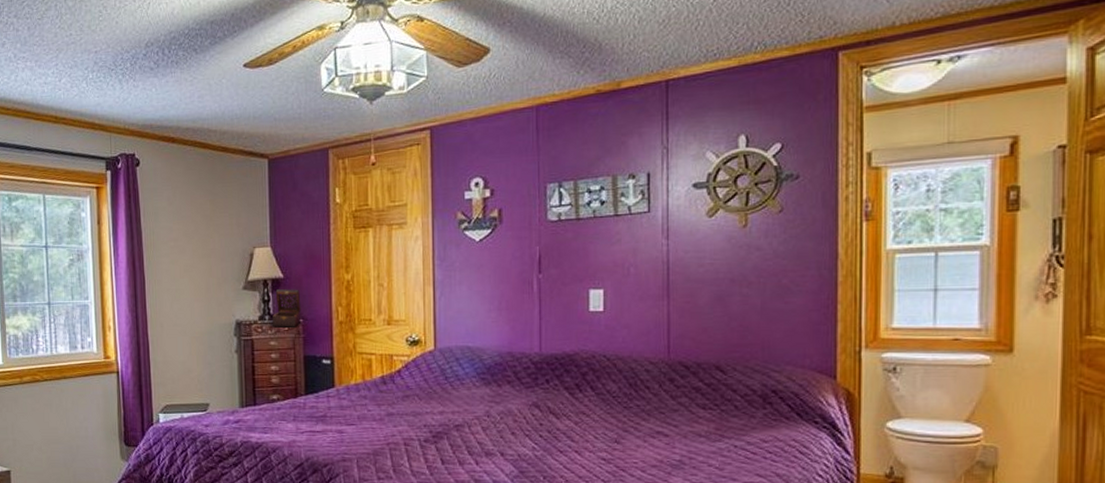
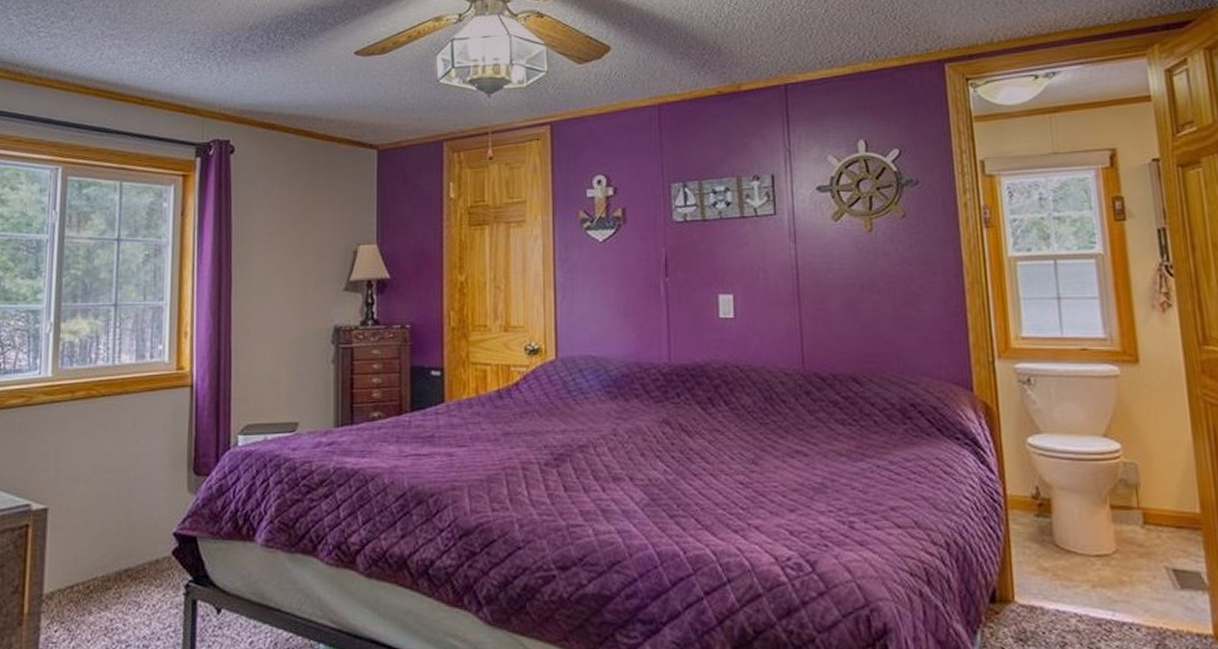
jewelry box: present [272,289,301,328] -> none [376,291,409,334]

